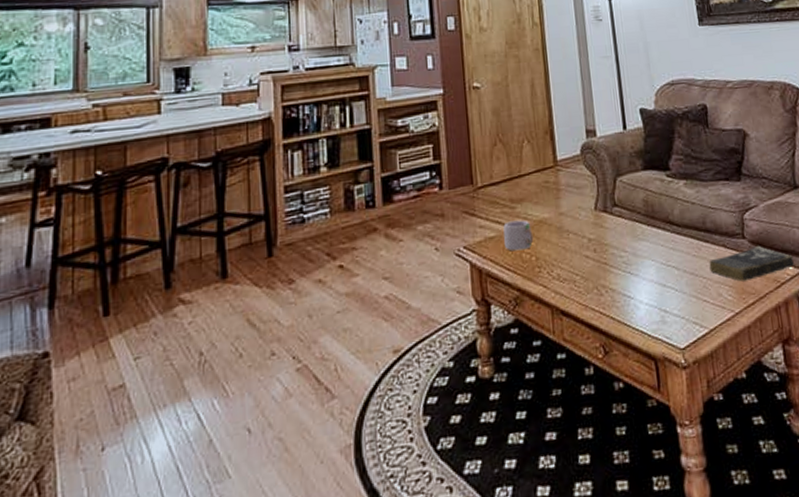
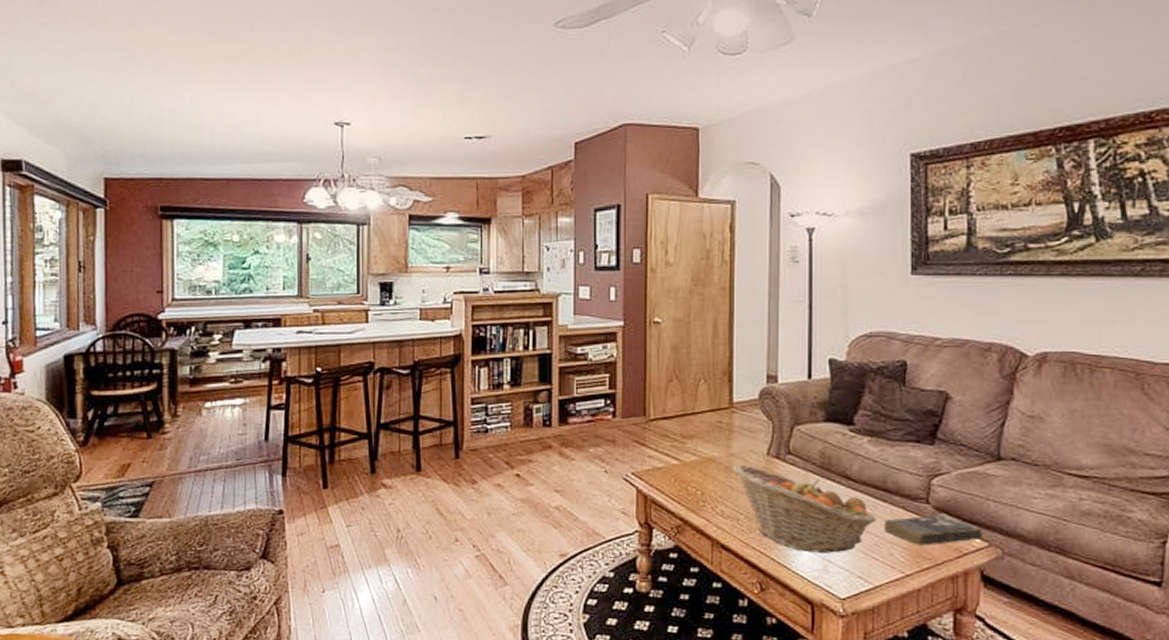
mug: present [503,220,534,251] -> none [672,455,701,484]
fruit basket: none [564,222,702,306] -> present [733,464,876,553]

